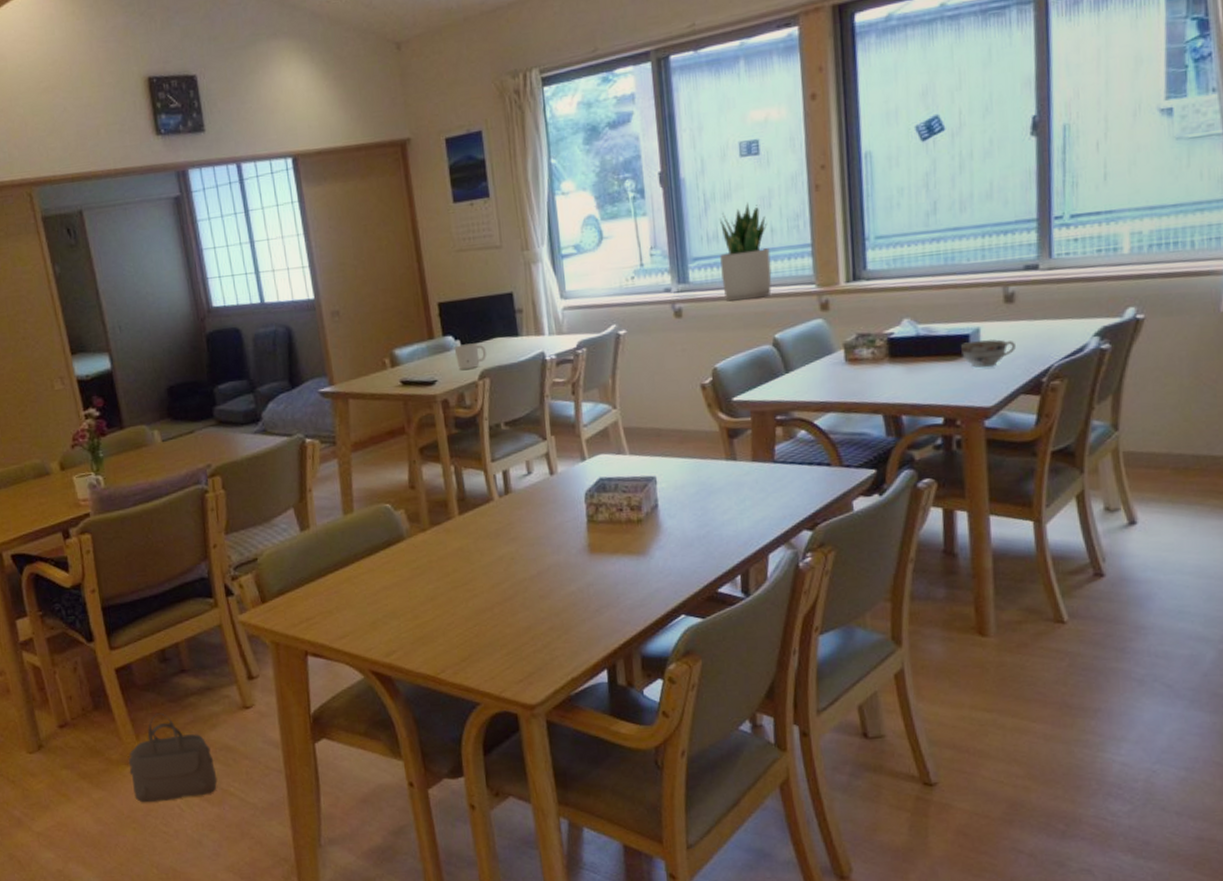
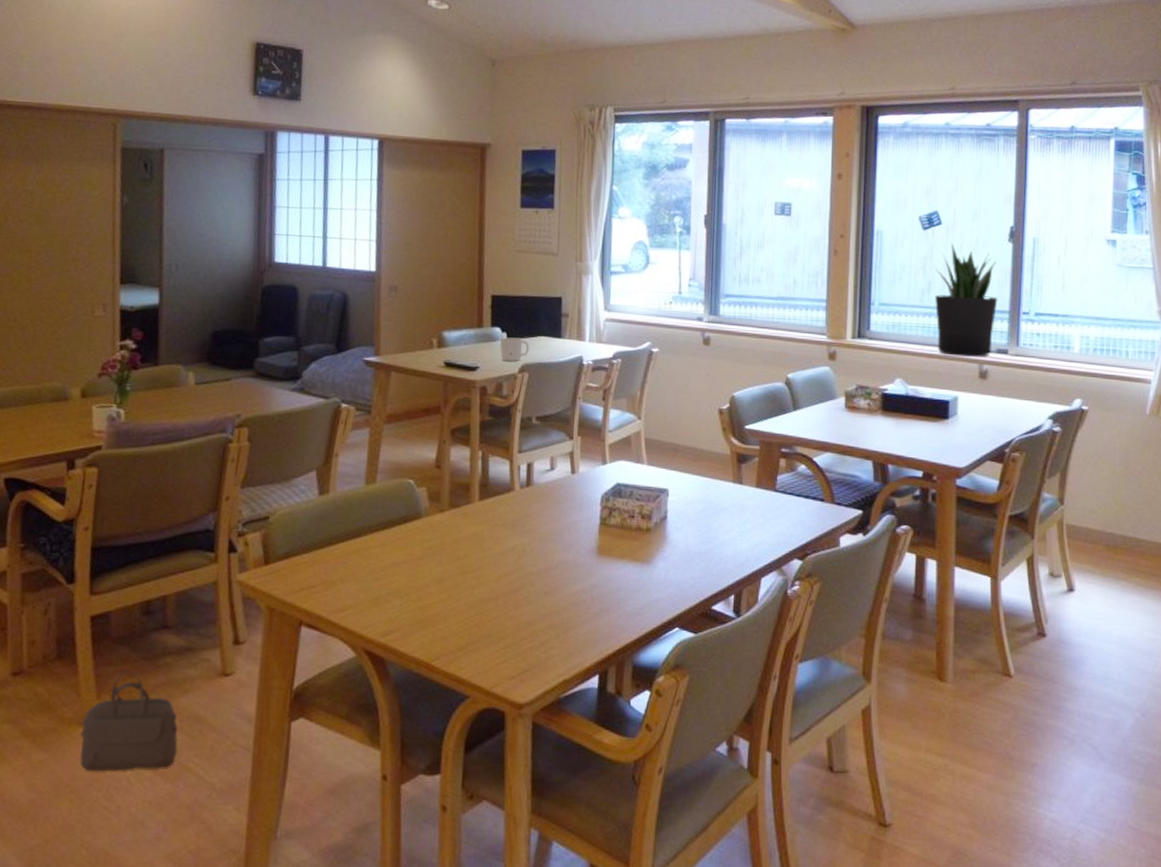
planter: present [720,203,772,301] -> none [748,255,792,340]
planter: none [941,151,1022,283] -> present [935,243,998,357]
teacup: present [961,338,1016,368] -> none [942,407,986,433]

